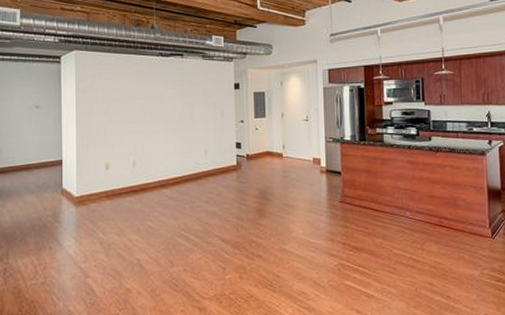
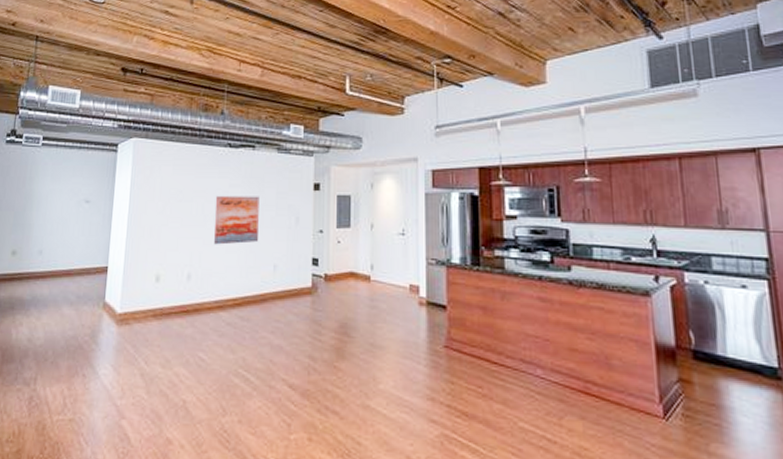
wall art: none [152,95,190,137] -> present [214,195,260,245]

